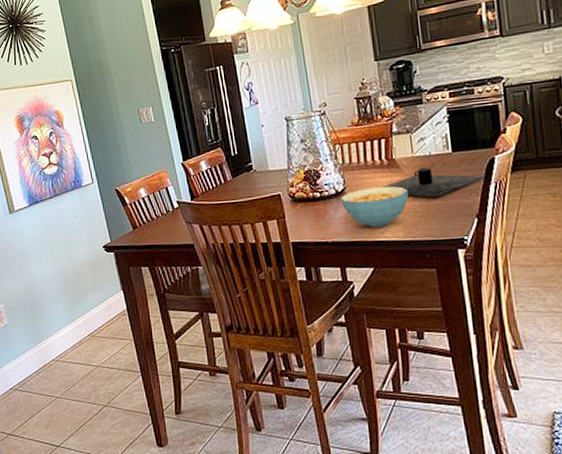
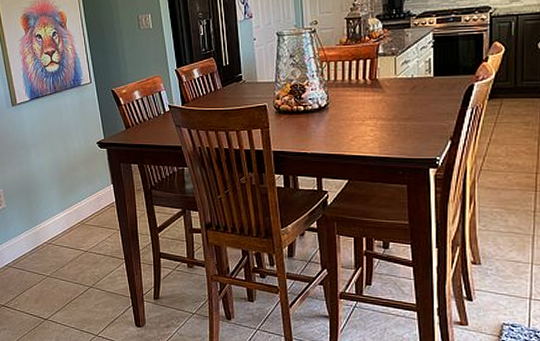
cereal bowl: present [341,186,409,227] -> none [323,104,387,142]
place setting: present [383,167,486,198] -> none [364,89,463,118]

